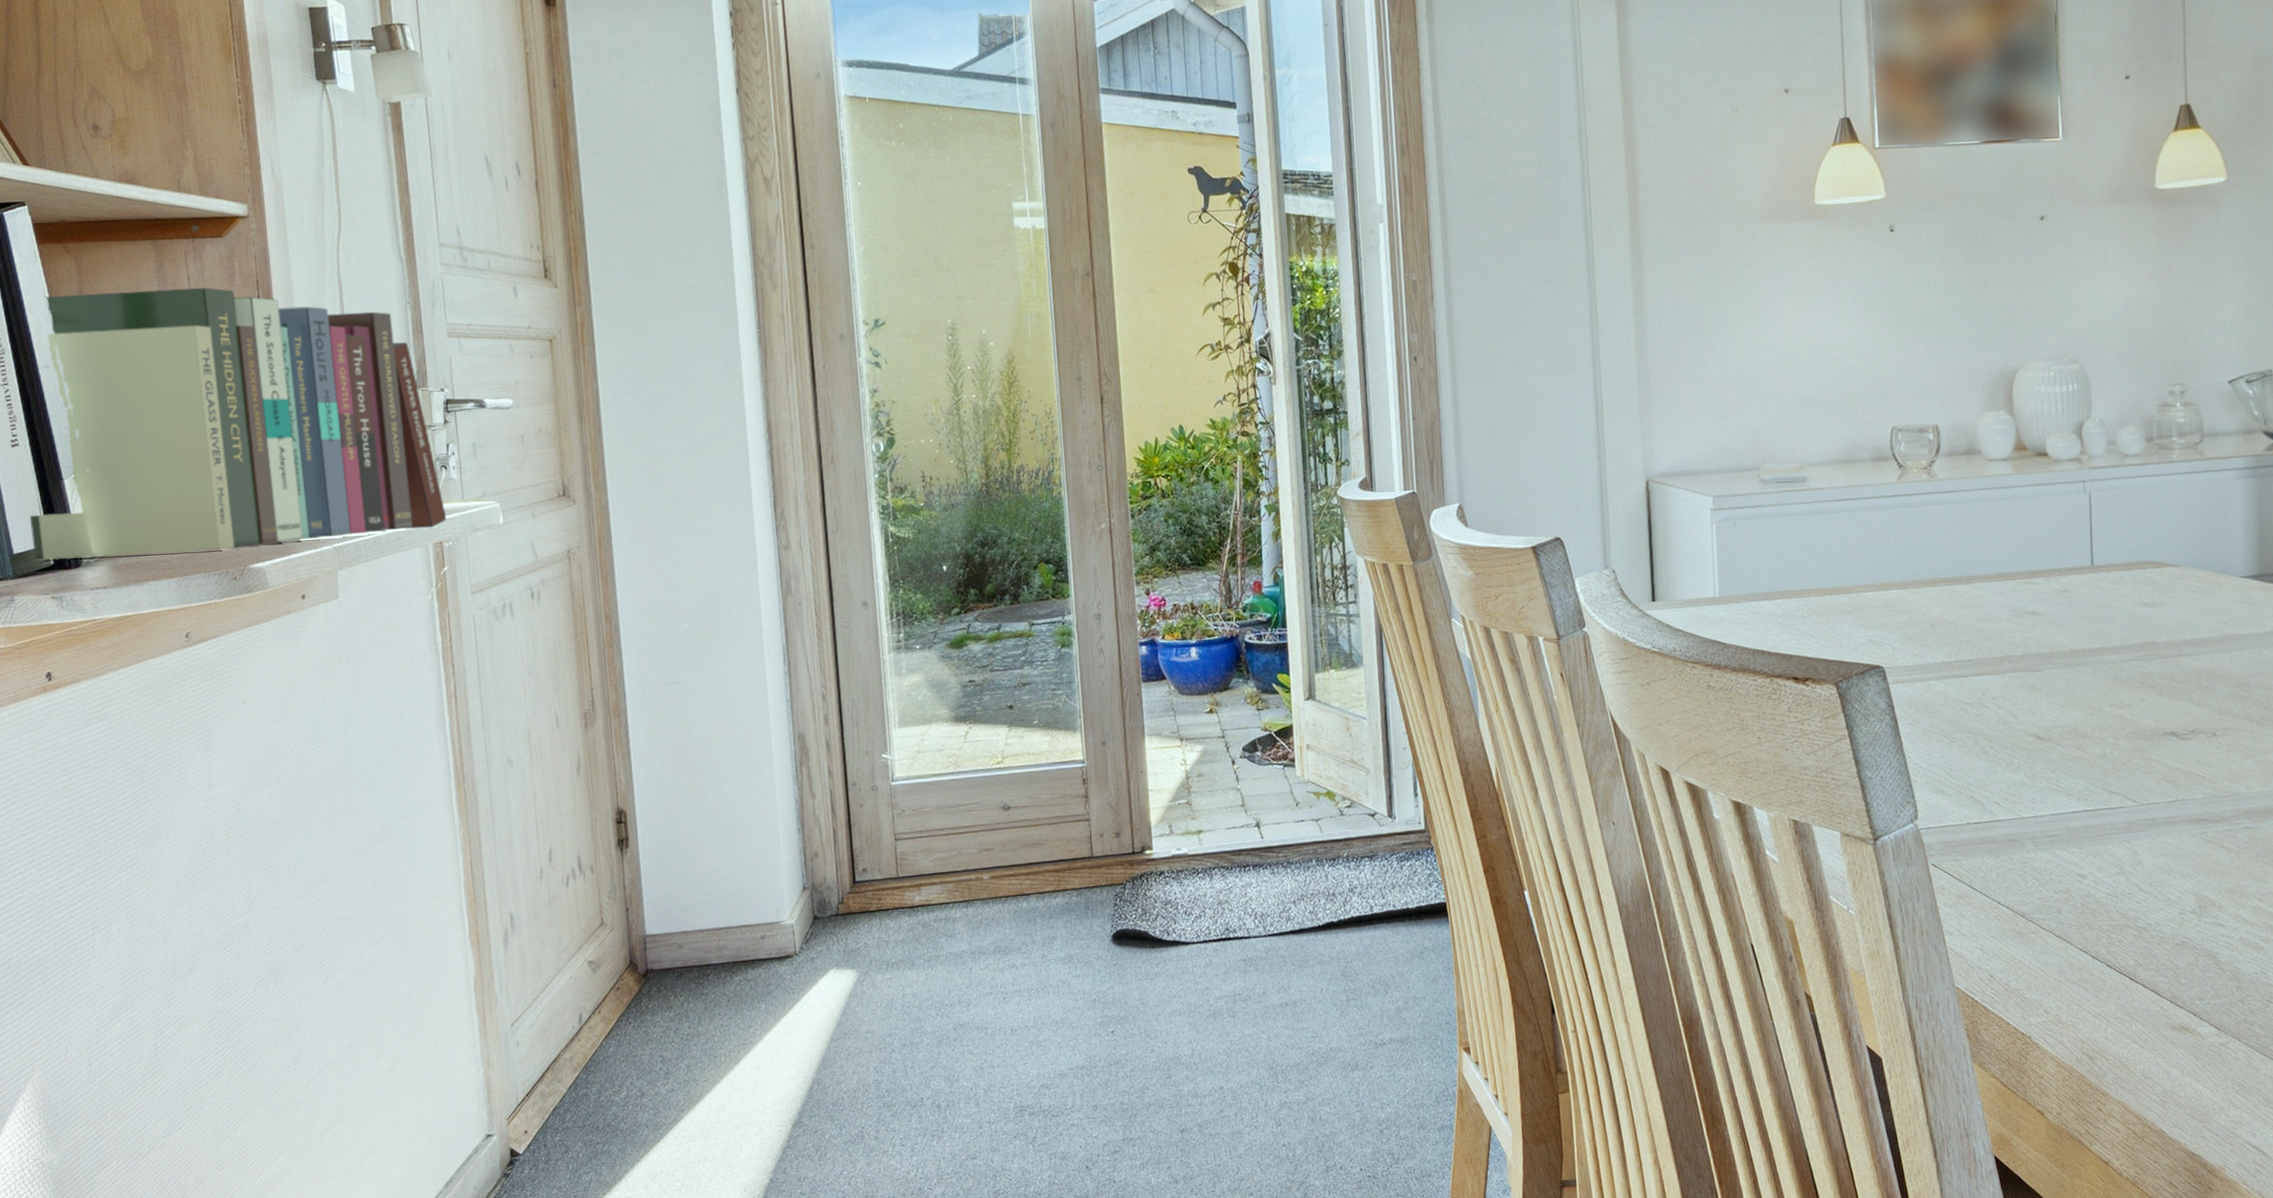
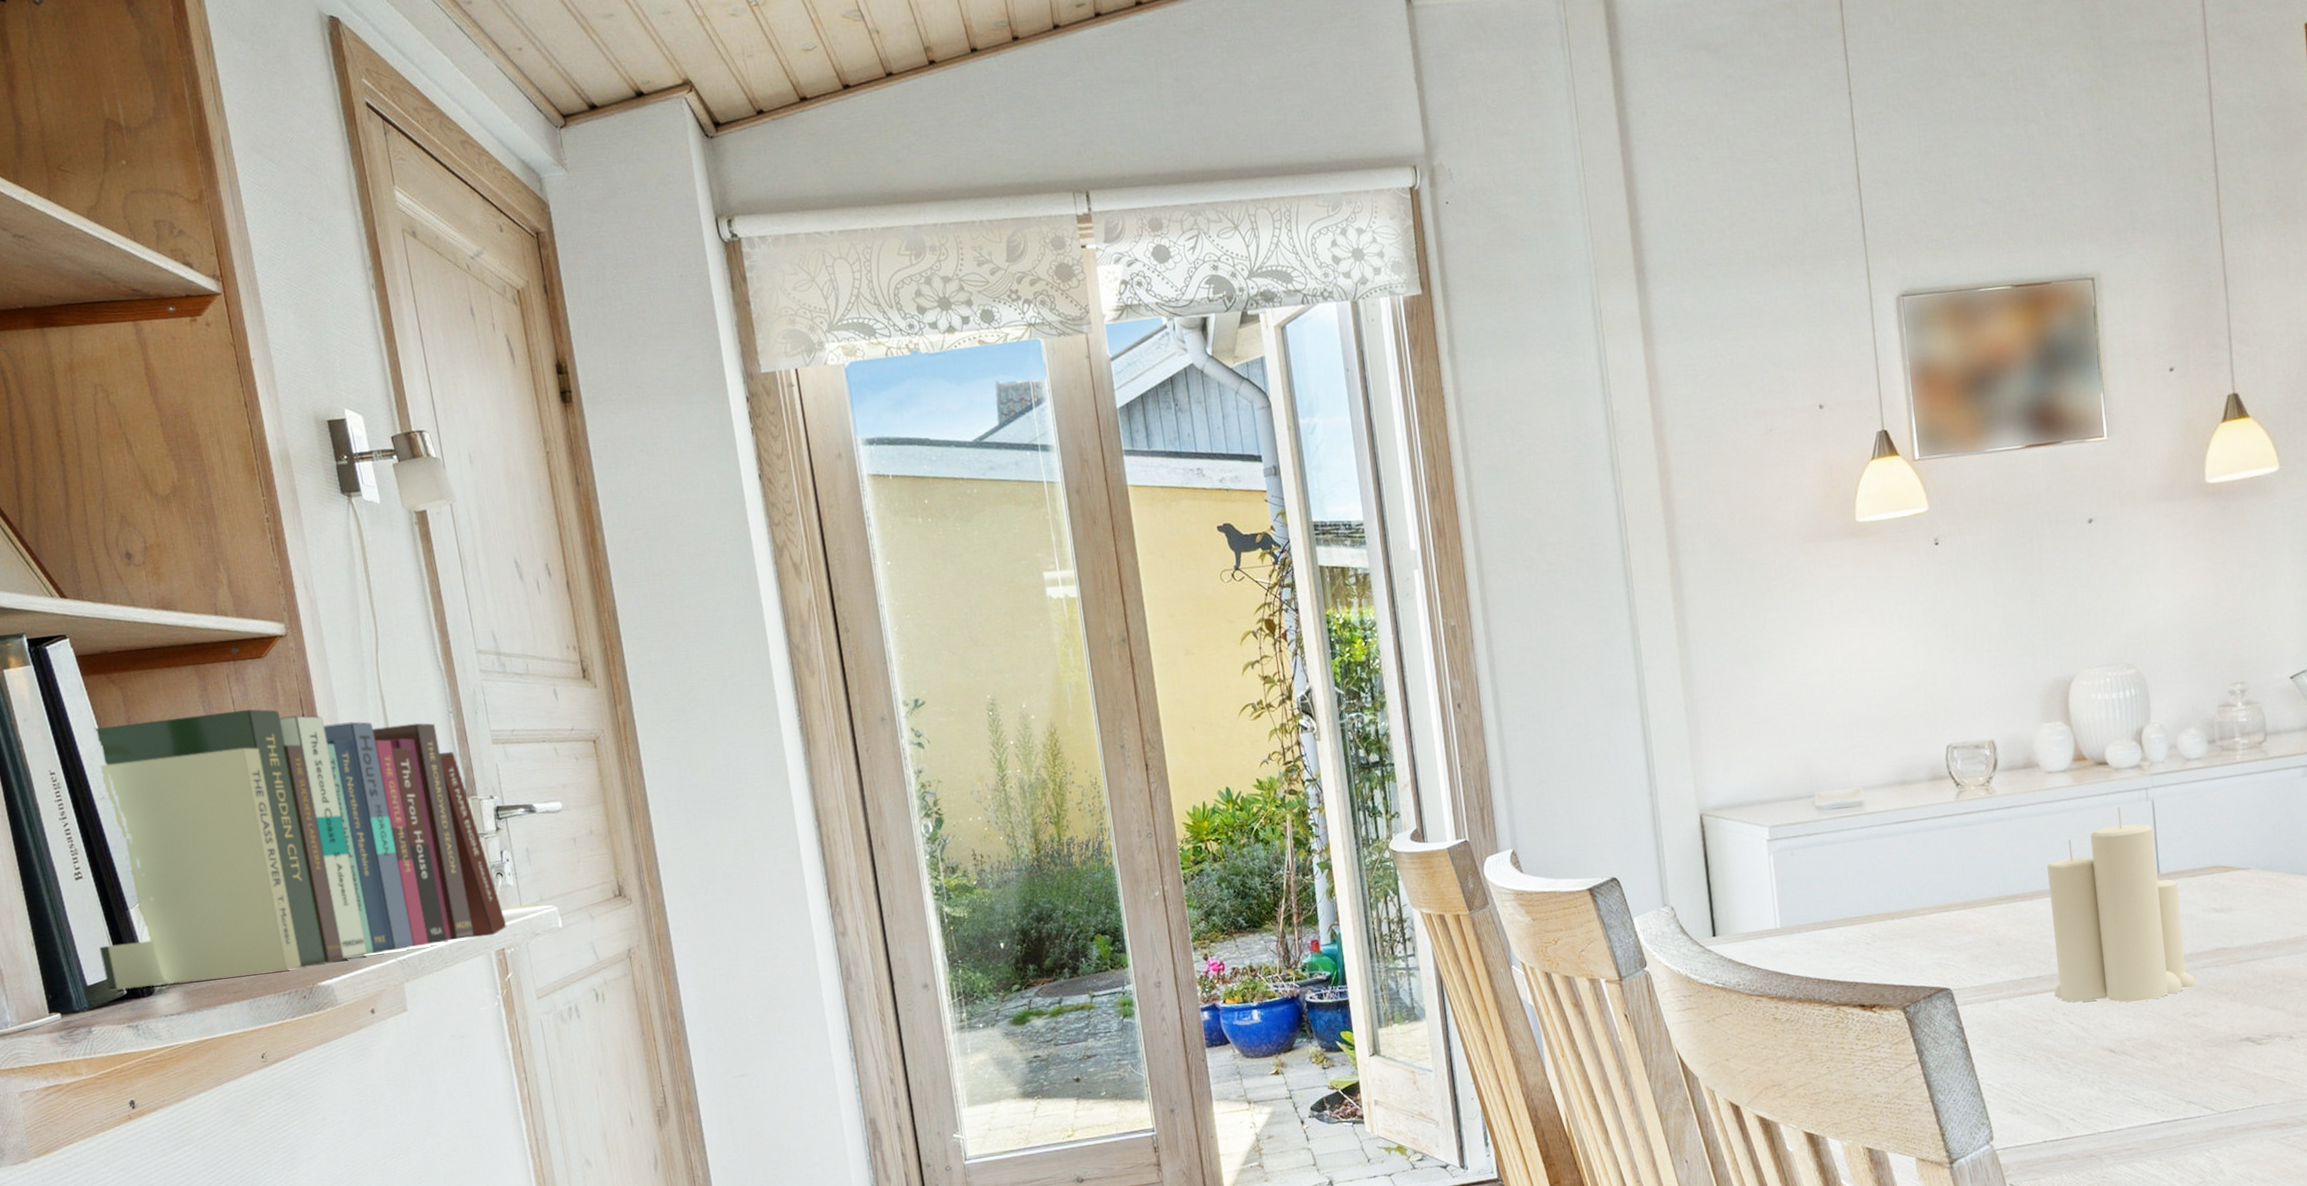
candle: none [1984,498,2125,691] -> present [2047,807,2197,1002]

